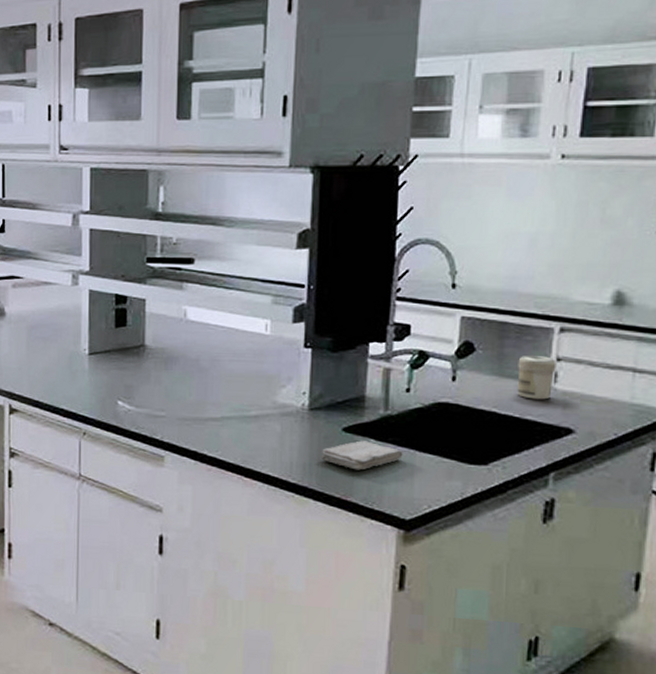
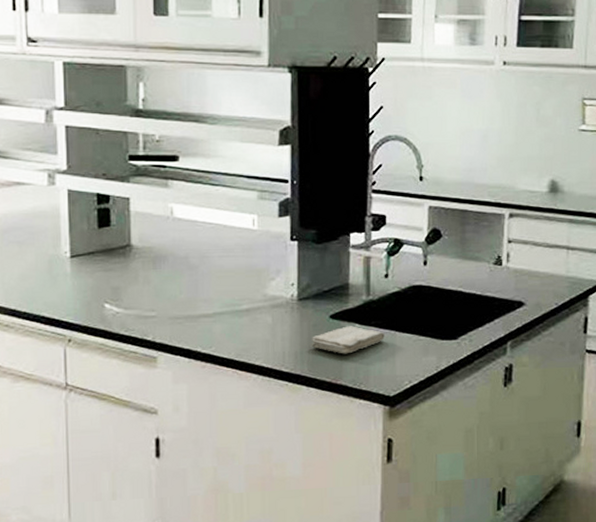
jar: present [517,354,556,400] -> none [477,238,508,278]

